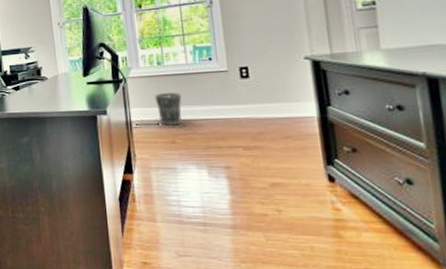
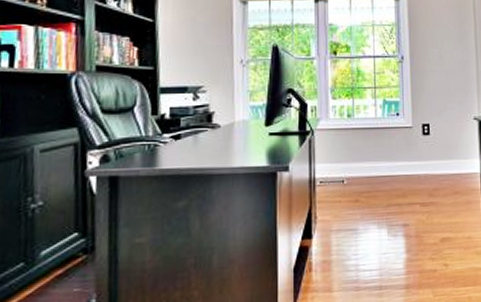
wastebasket: present [155,93,182,126] -> none [342,148,369,183]

